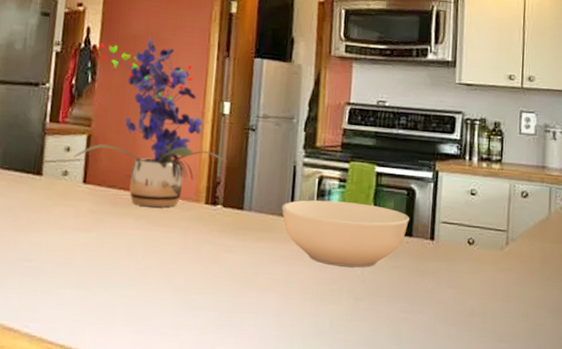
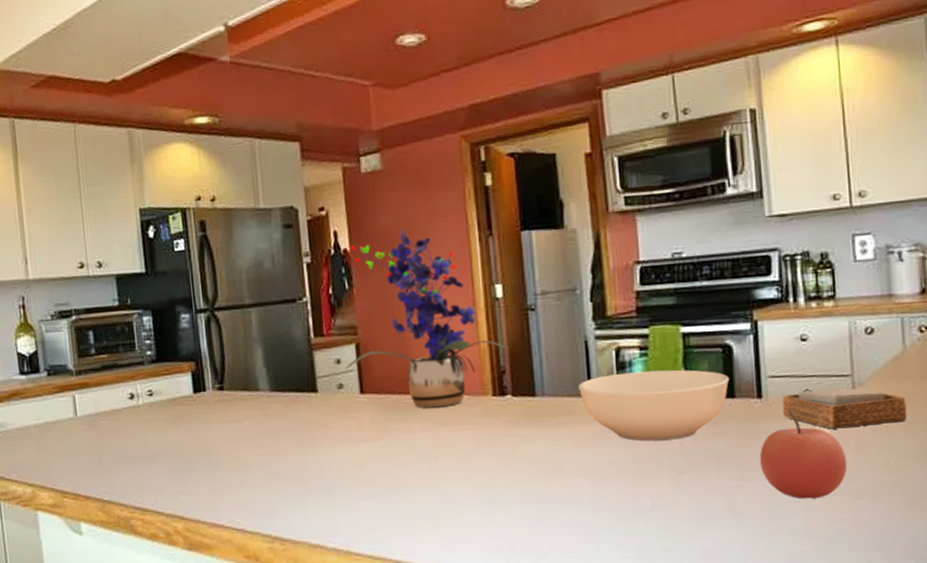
apple: none [424,254,495,338] -> present [759,410,848,499]
napkin holder: none [449,239,547,278] -> present [782,388,907,429]

